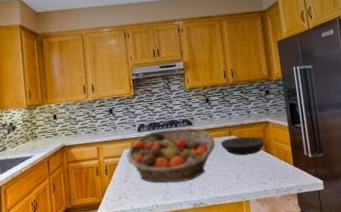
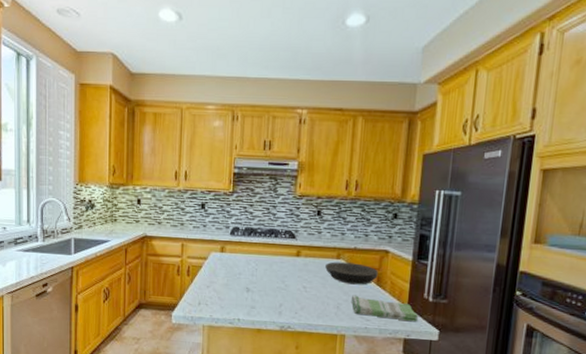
fruit basket: present [126,127,216,183] -> none [213,237,319,300]
dish towel: none [247,163,305,180] -> present [351,295,419,322]

